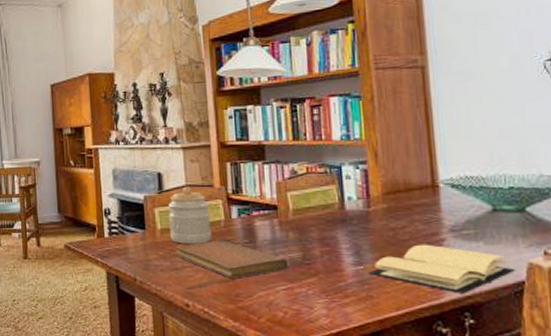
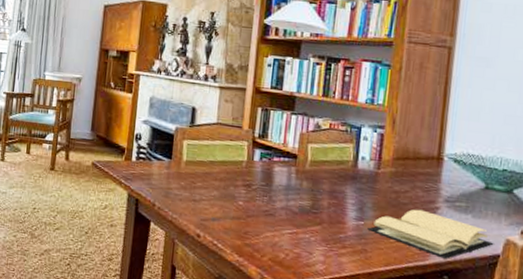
jar: present [168,186,211,244] -> none [194,124,235,180]
notebook: present [175,240,288,279] -> none [196,178,297,217]

